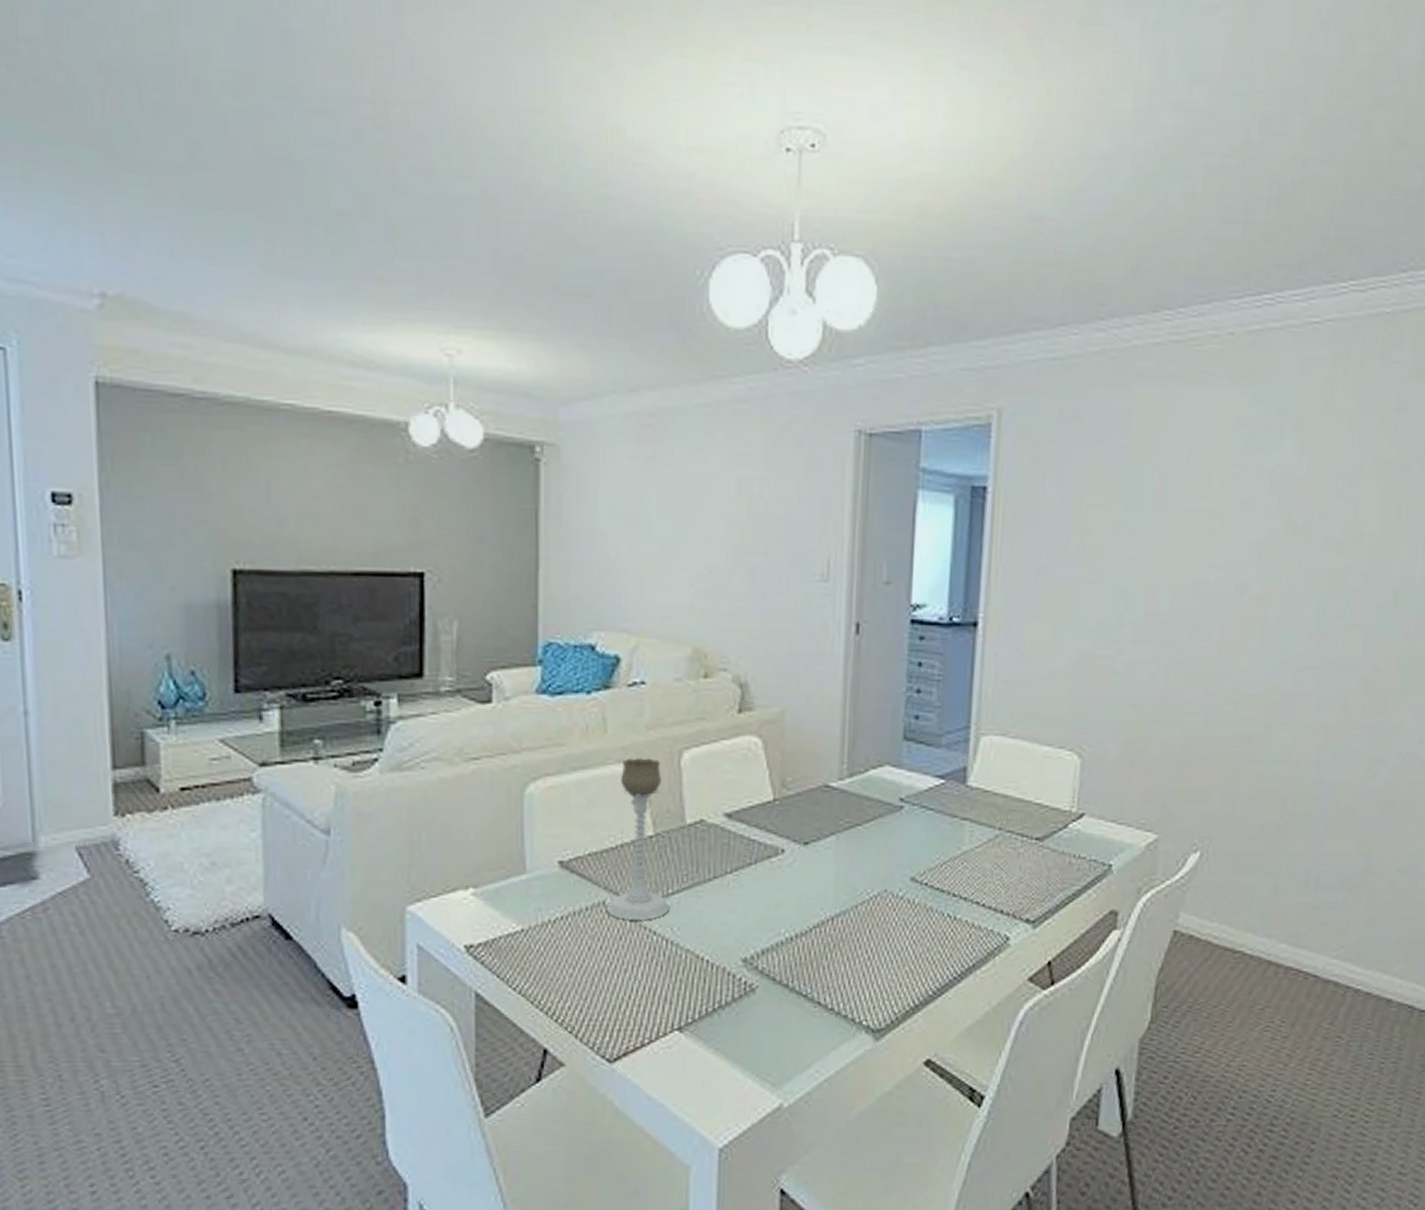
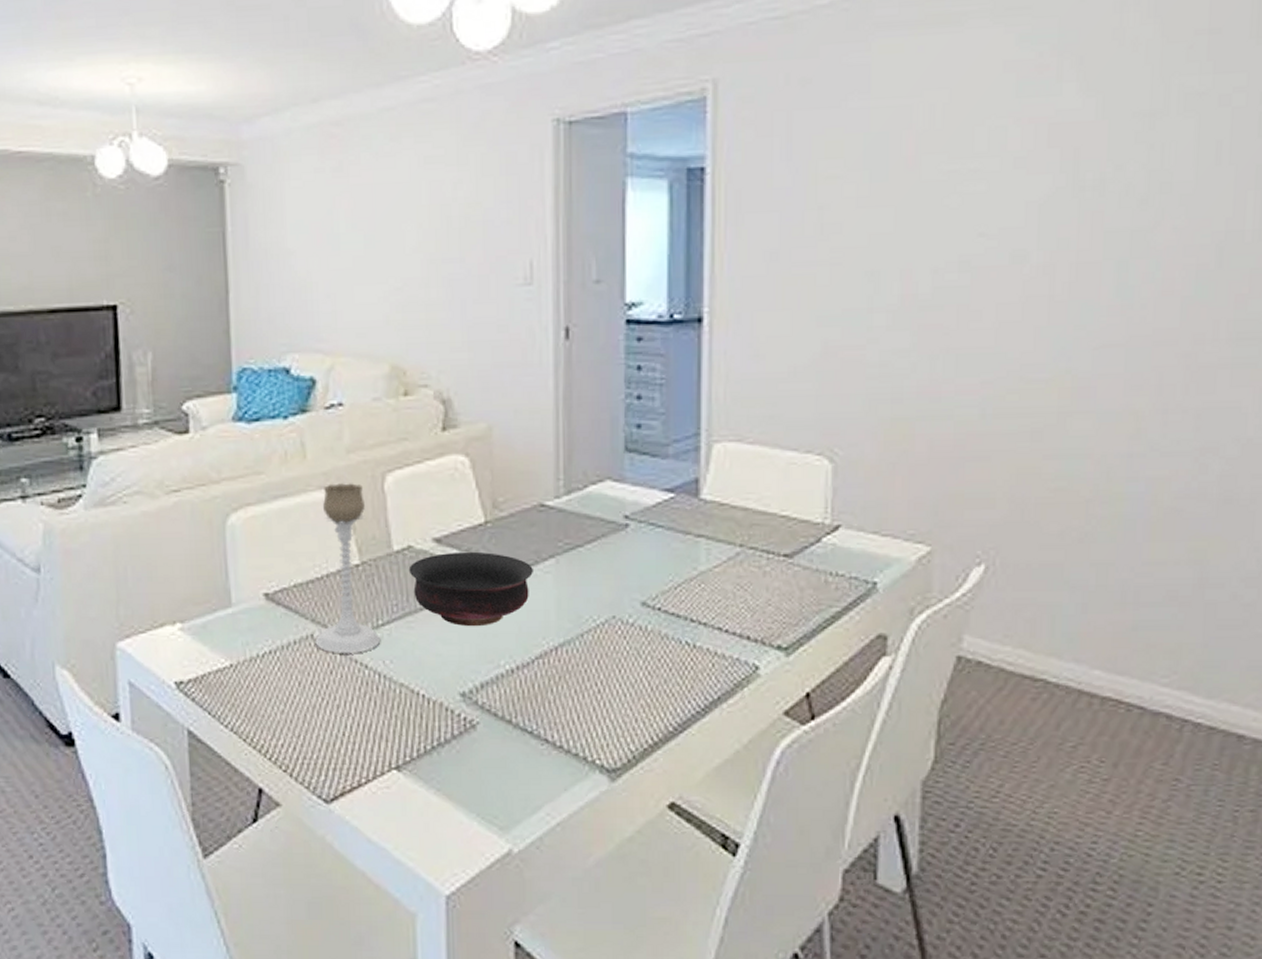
bowl: none [700,826,815,897] -> present [408,551,533,627]

